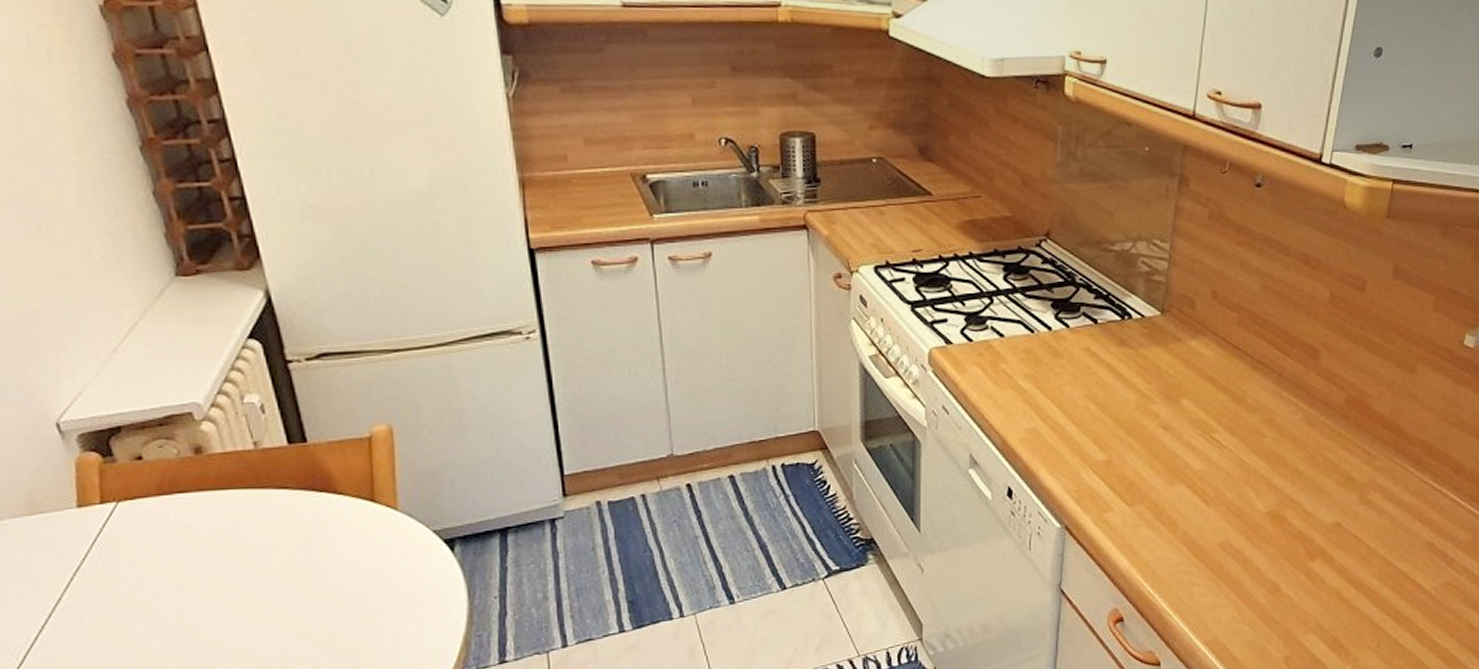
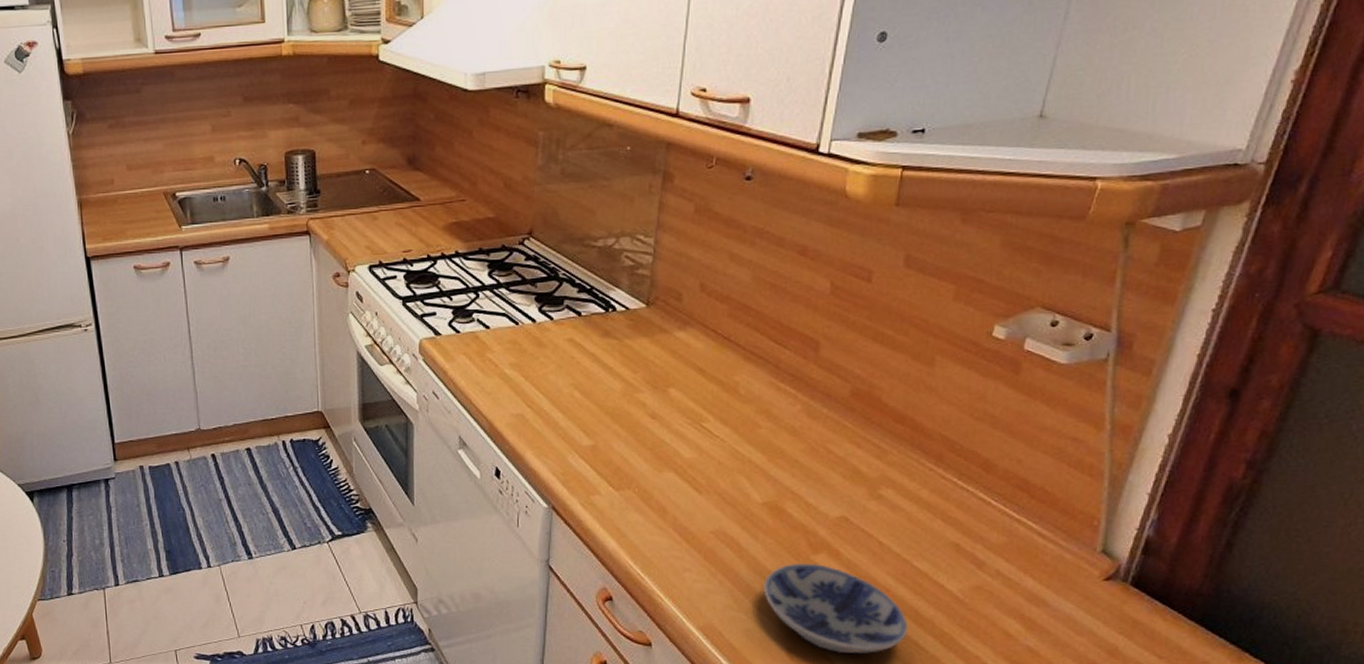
bowl: none [1265,570,1390,657] -> present [763,564,908,653]

